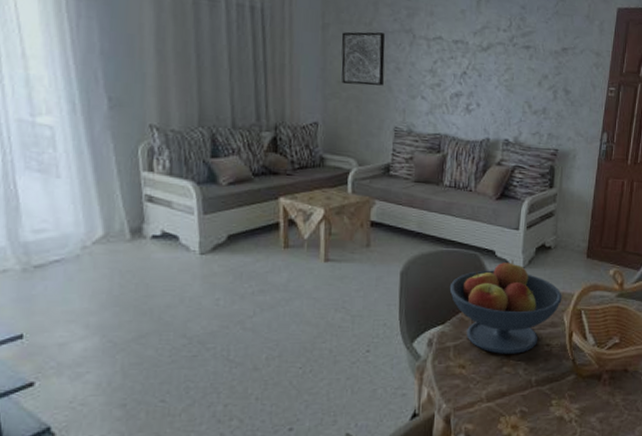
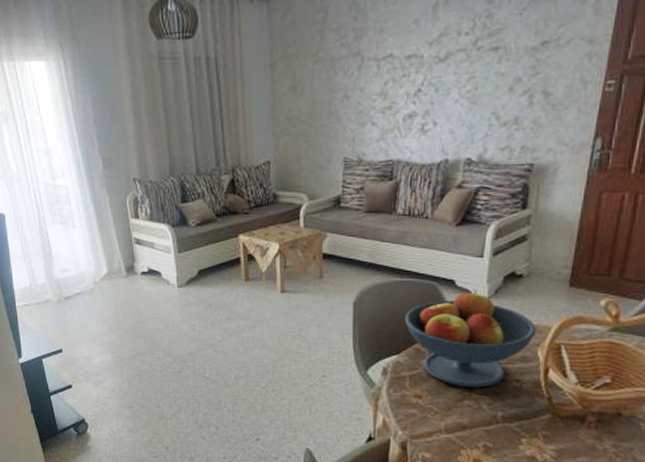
wall art: present [341,31,385,86] -> none [289,61,333,119]

